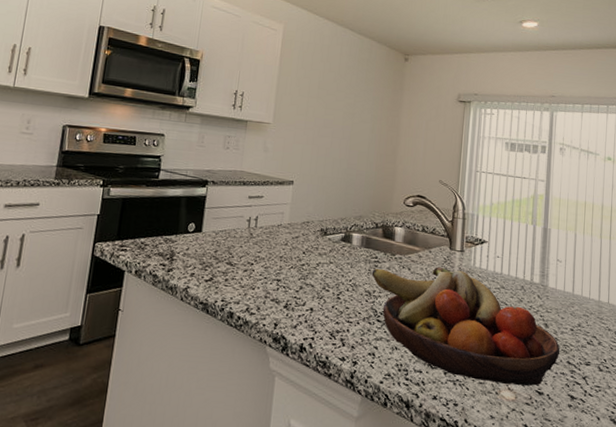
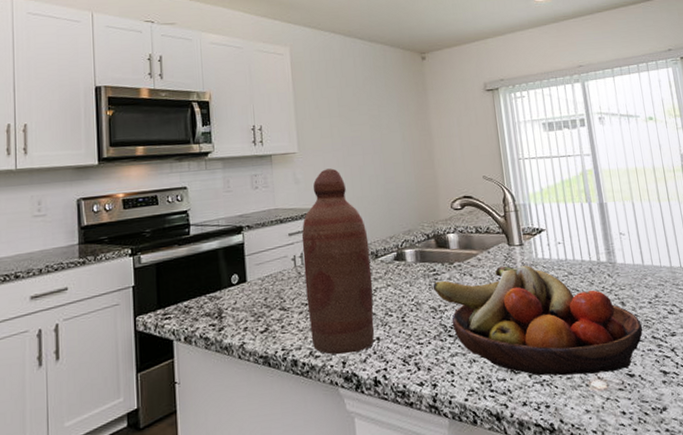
bottle: none [250,143,321,318] -> present [301,168,375,355]

